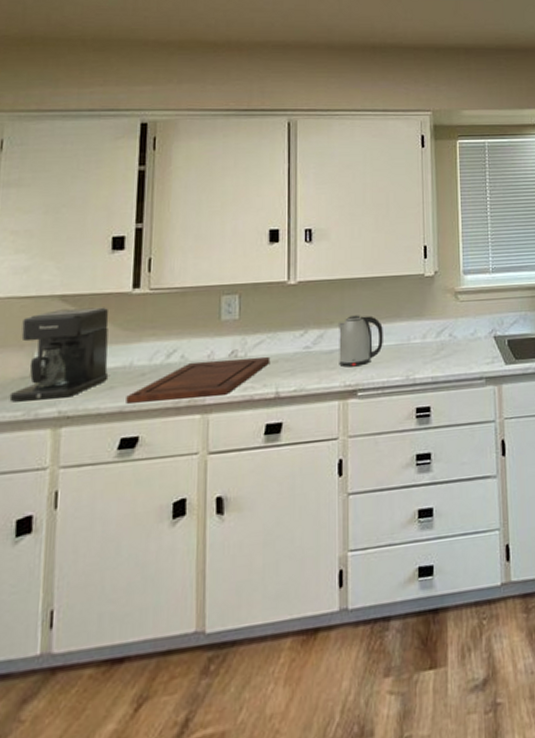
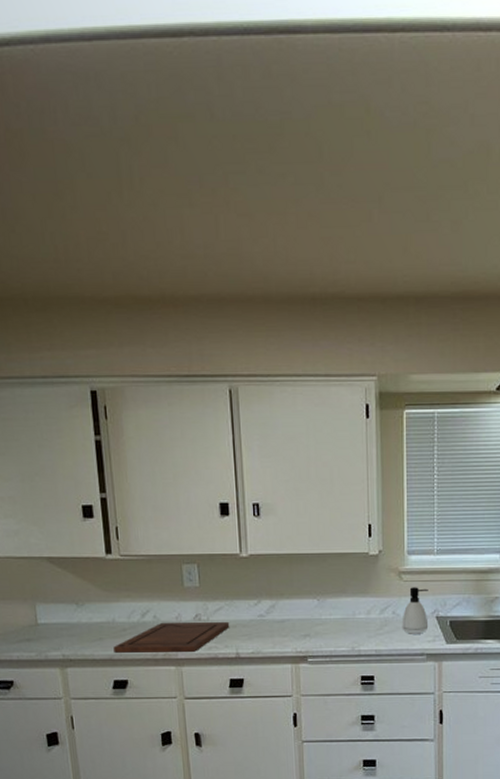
coffee maker: present [9,307,109,402] -> none [22,569,98,645]
kettle: present [337,315,383,368] -> none [287,589,330,636]
soap dispenser: none [459,307,487,357] -> present [402,587,429,634]

